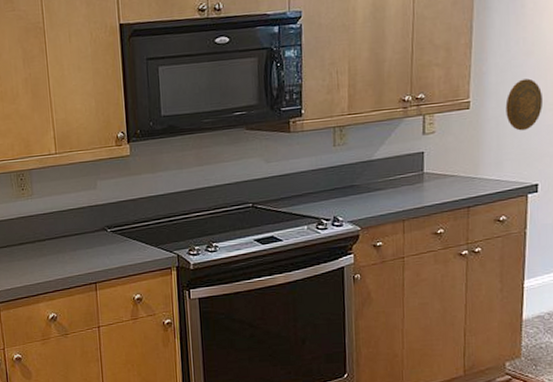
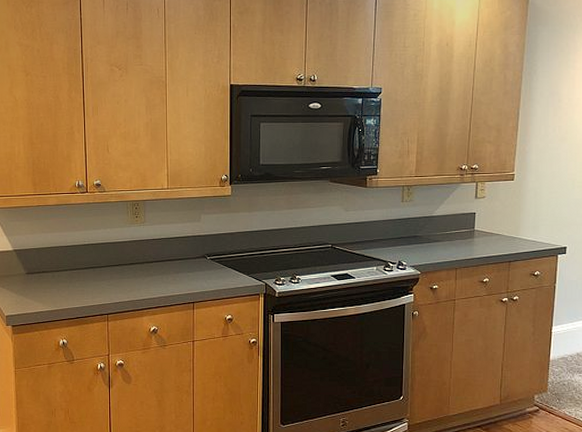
decorative plate: present [505,78,542,131] -> none [543,160,572,202]

